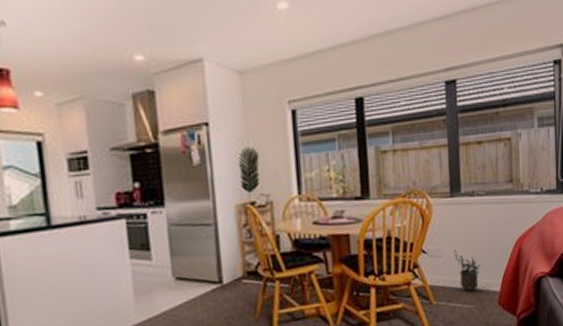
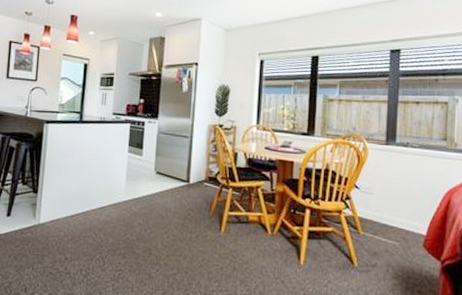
potted plant: present [454,250,481,292] -> none [384,191,409,230]

